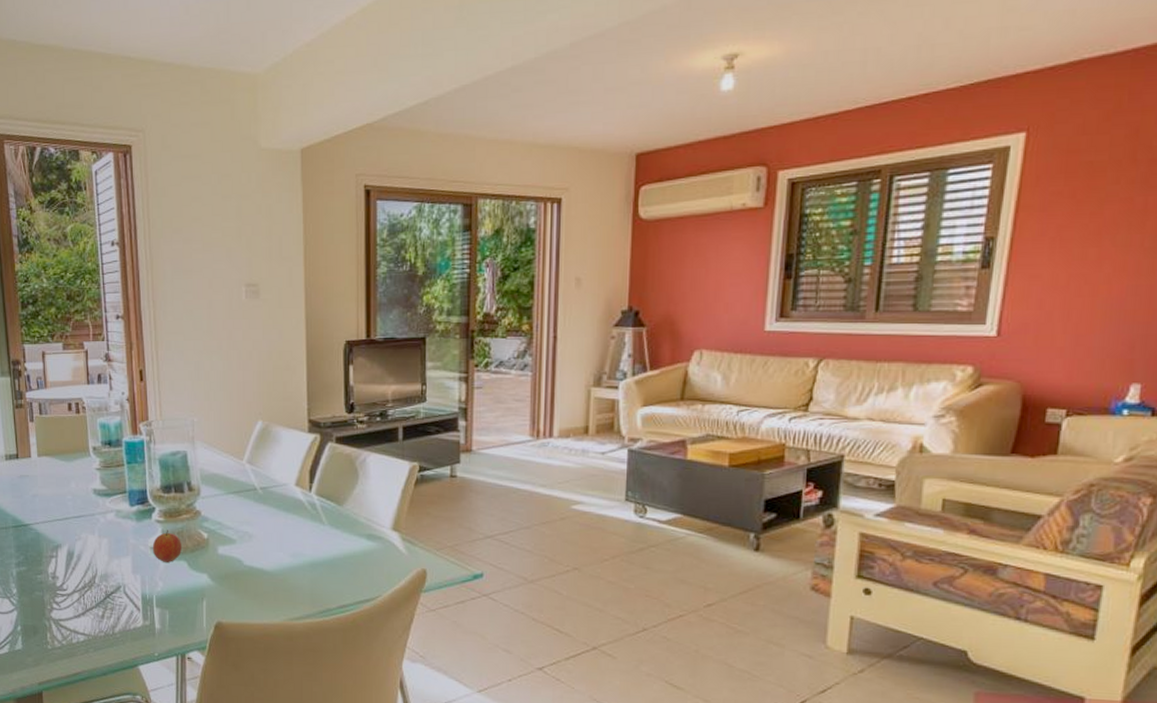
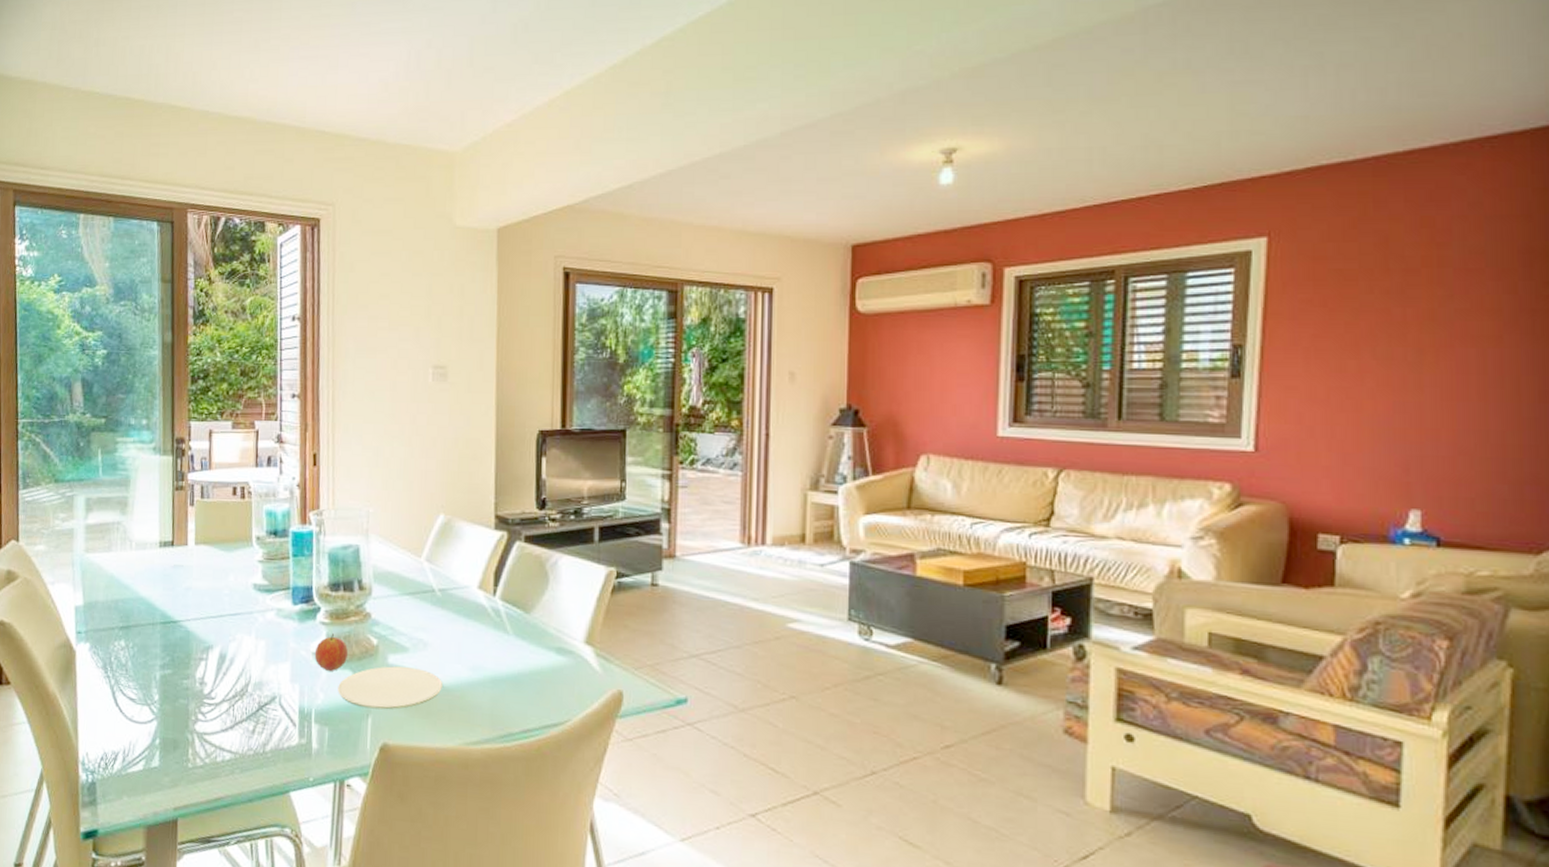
plate: none [175,556,267,594] -> present [338,666,442,710]

